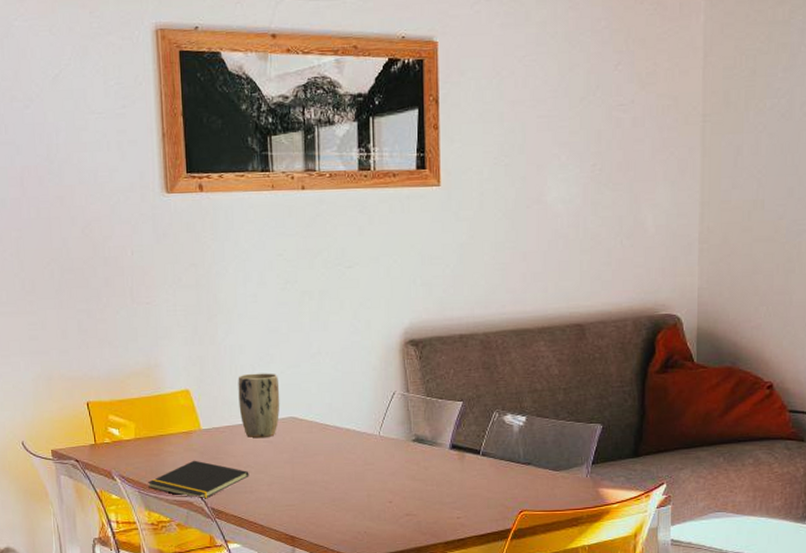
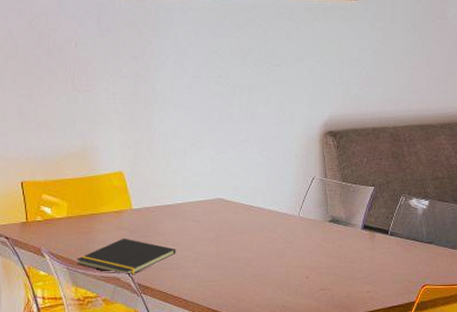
plant pot: present [238,373,280,437] -> none [170,157,209,217]

